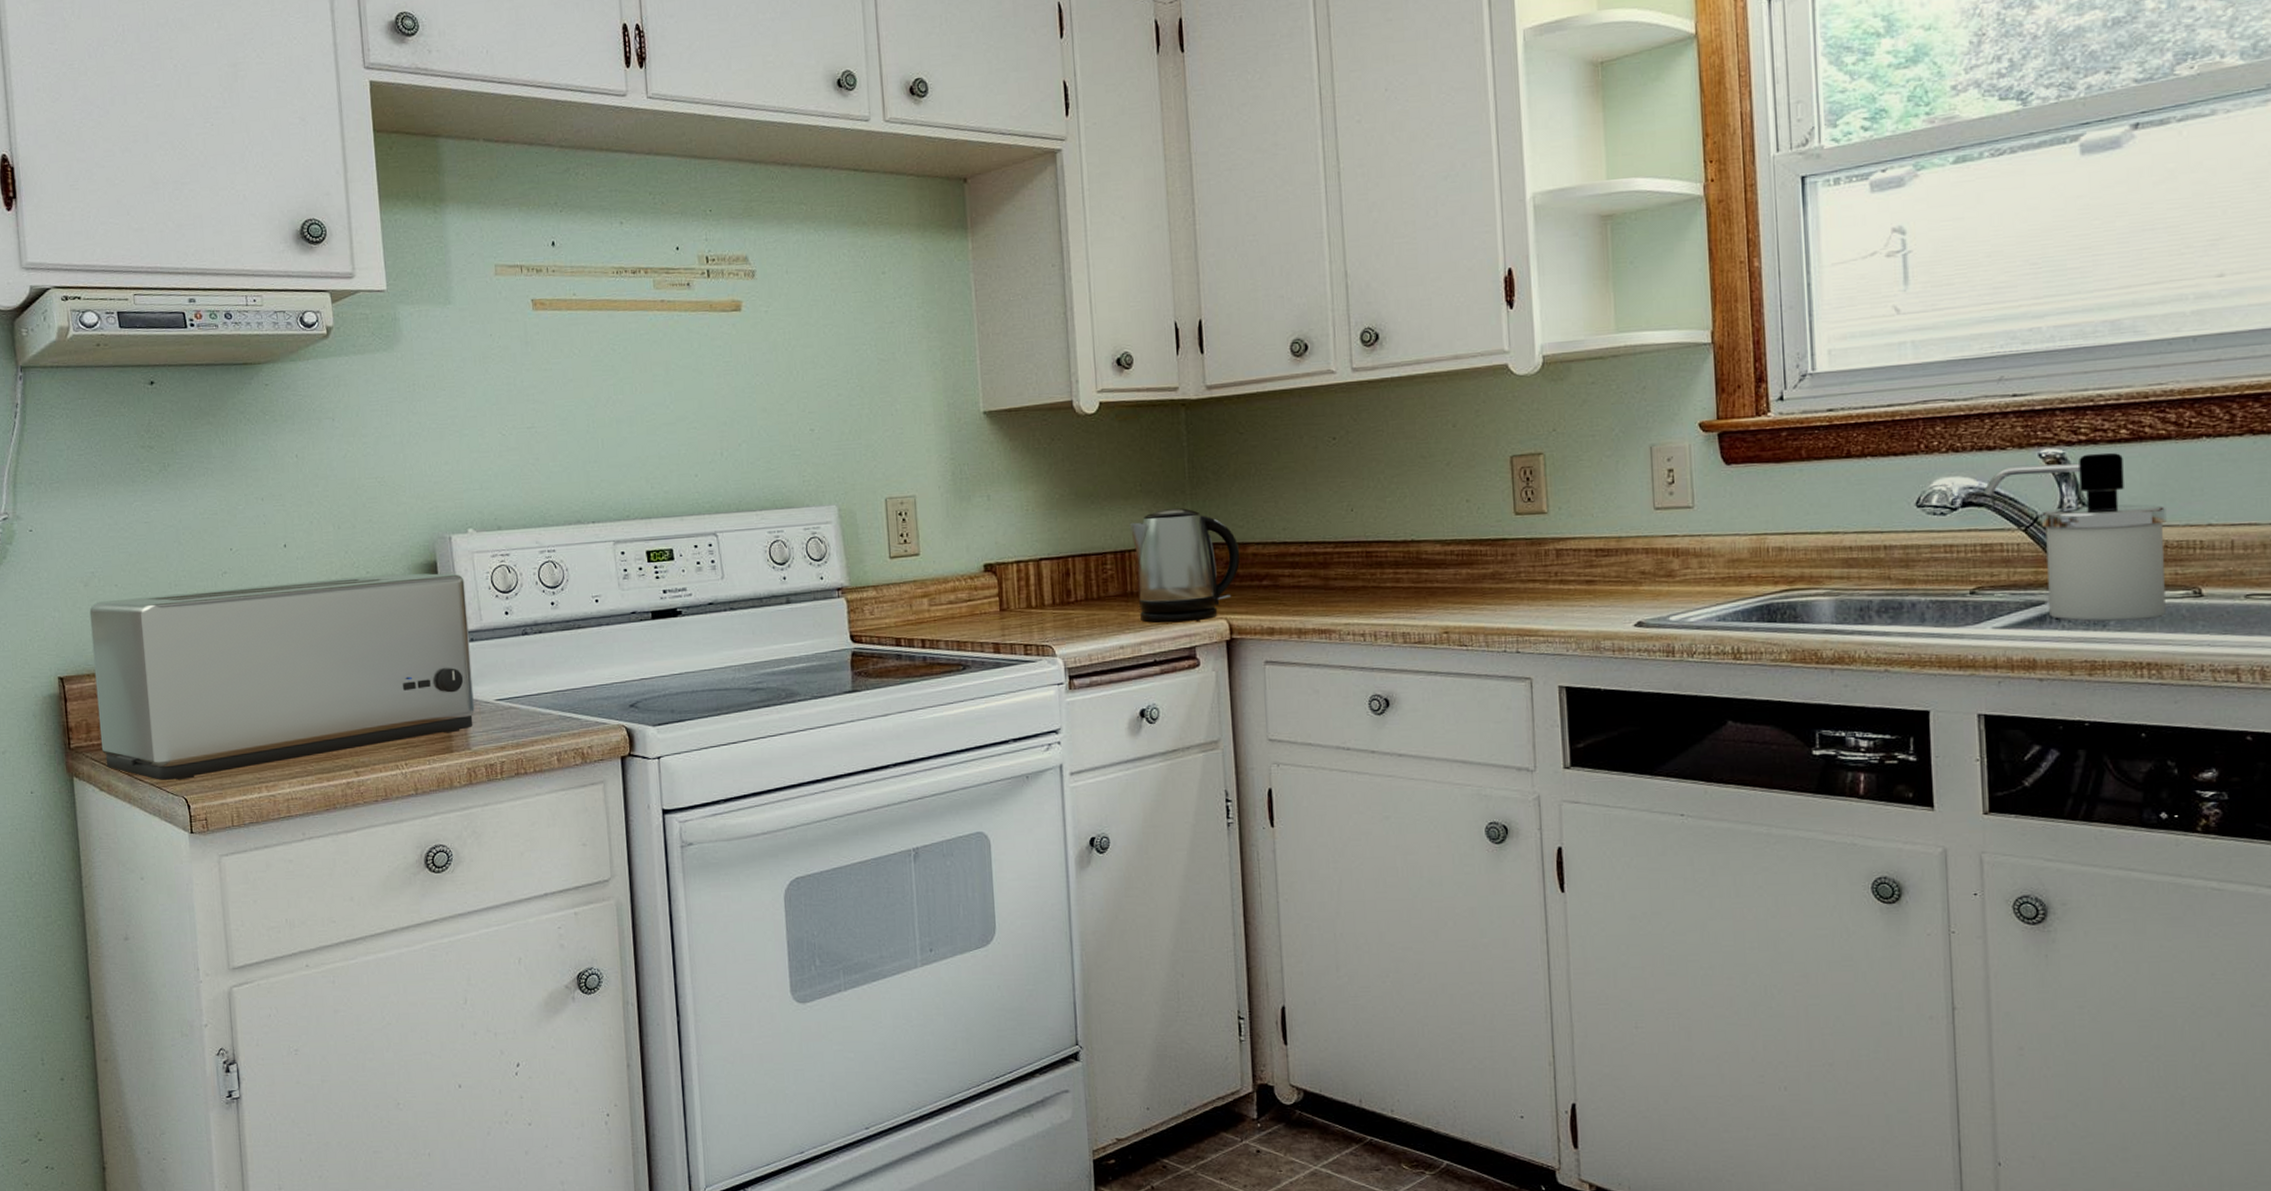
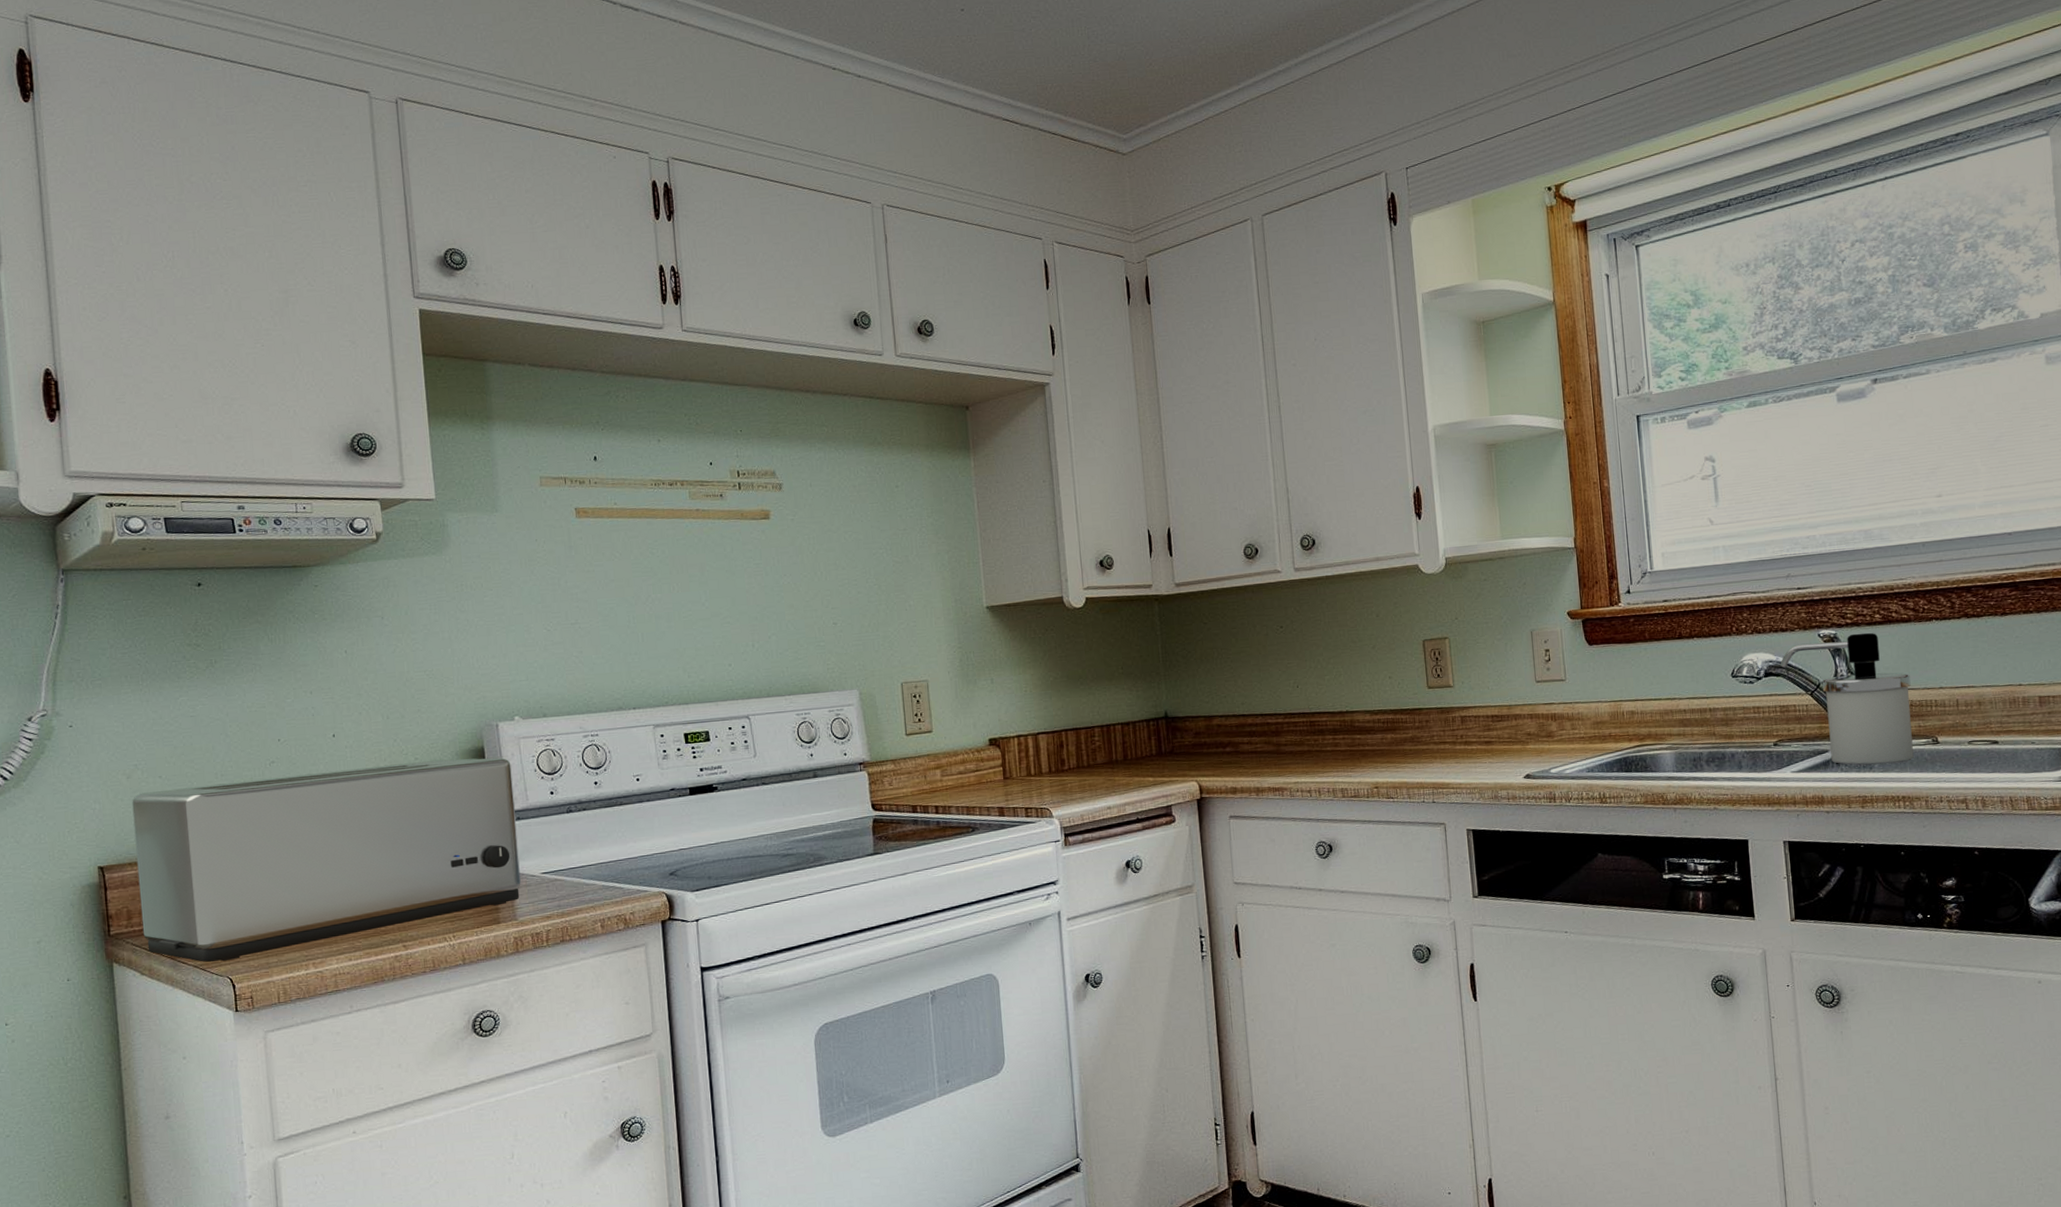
kettle: present [1129,508,1241,624] -> none [1113,687,1207,787]

